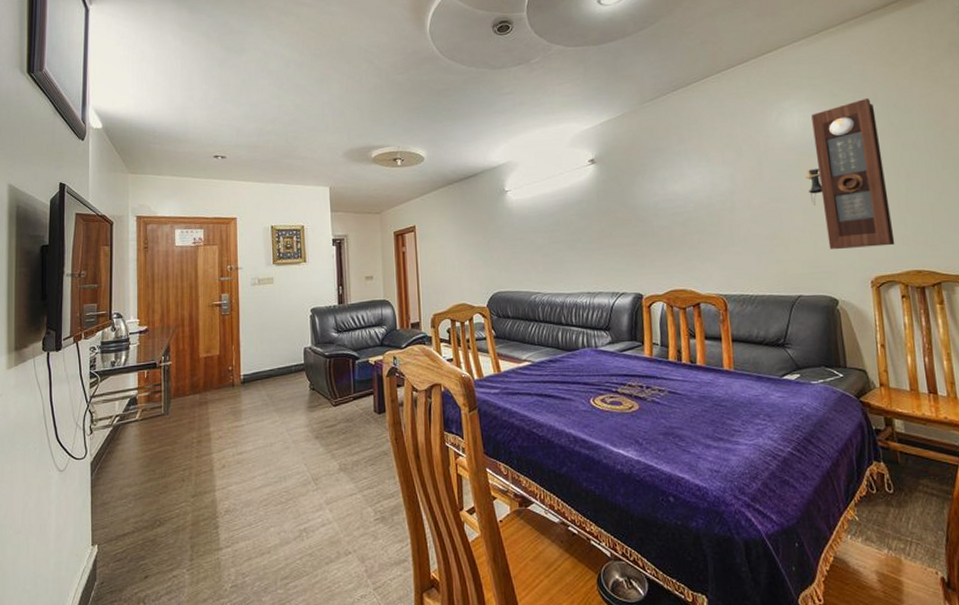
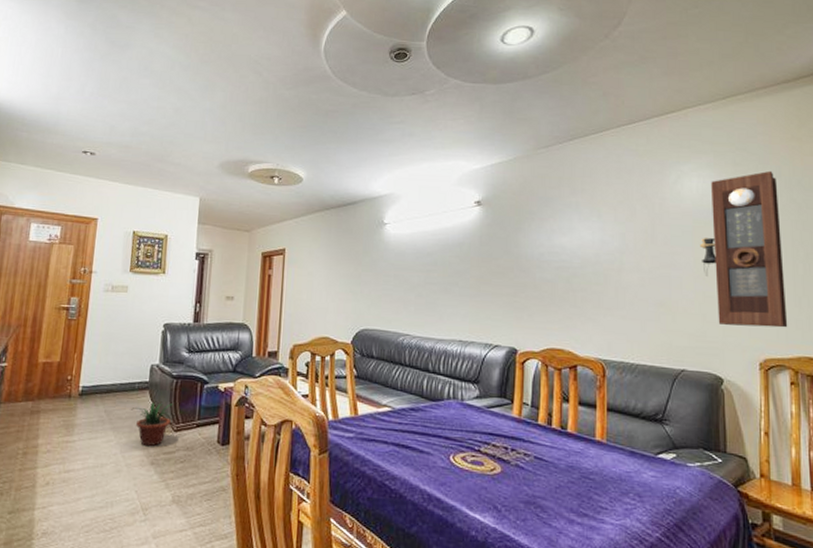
potted plant: none [291,381,329,423] -> present [131,402,173,447]

